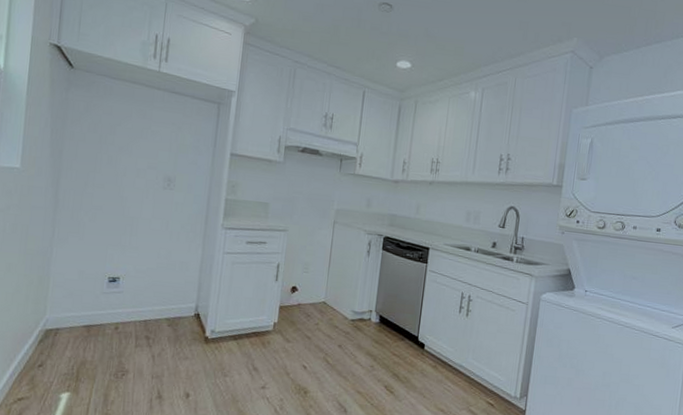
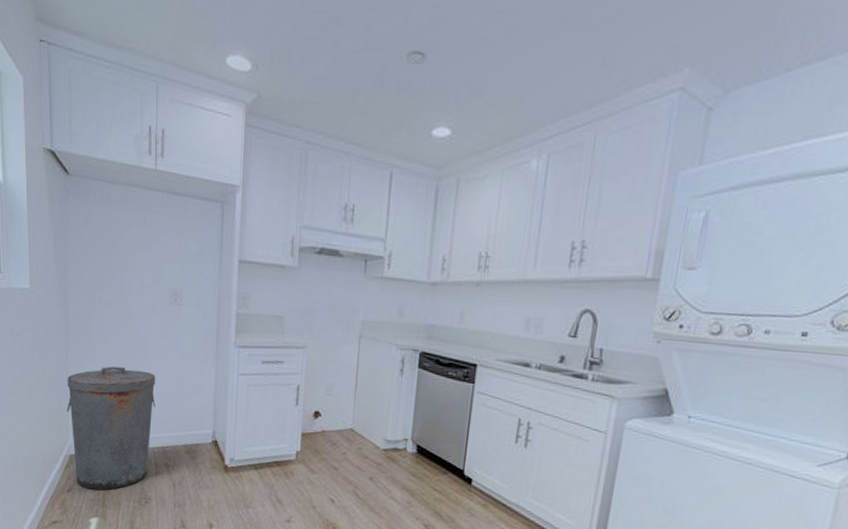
trash can: none [47,243,144,365] -> present [67,366,156,491]

